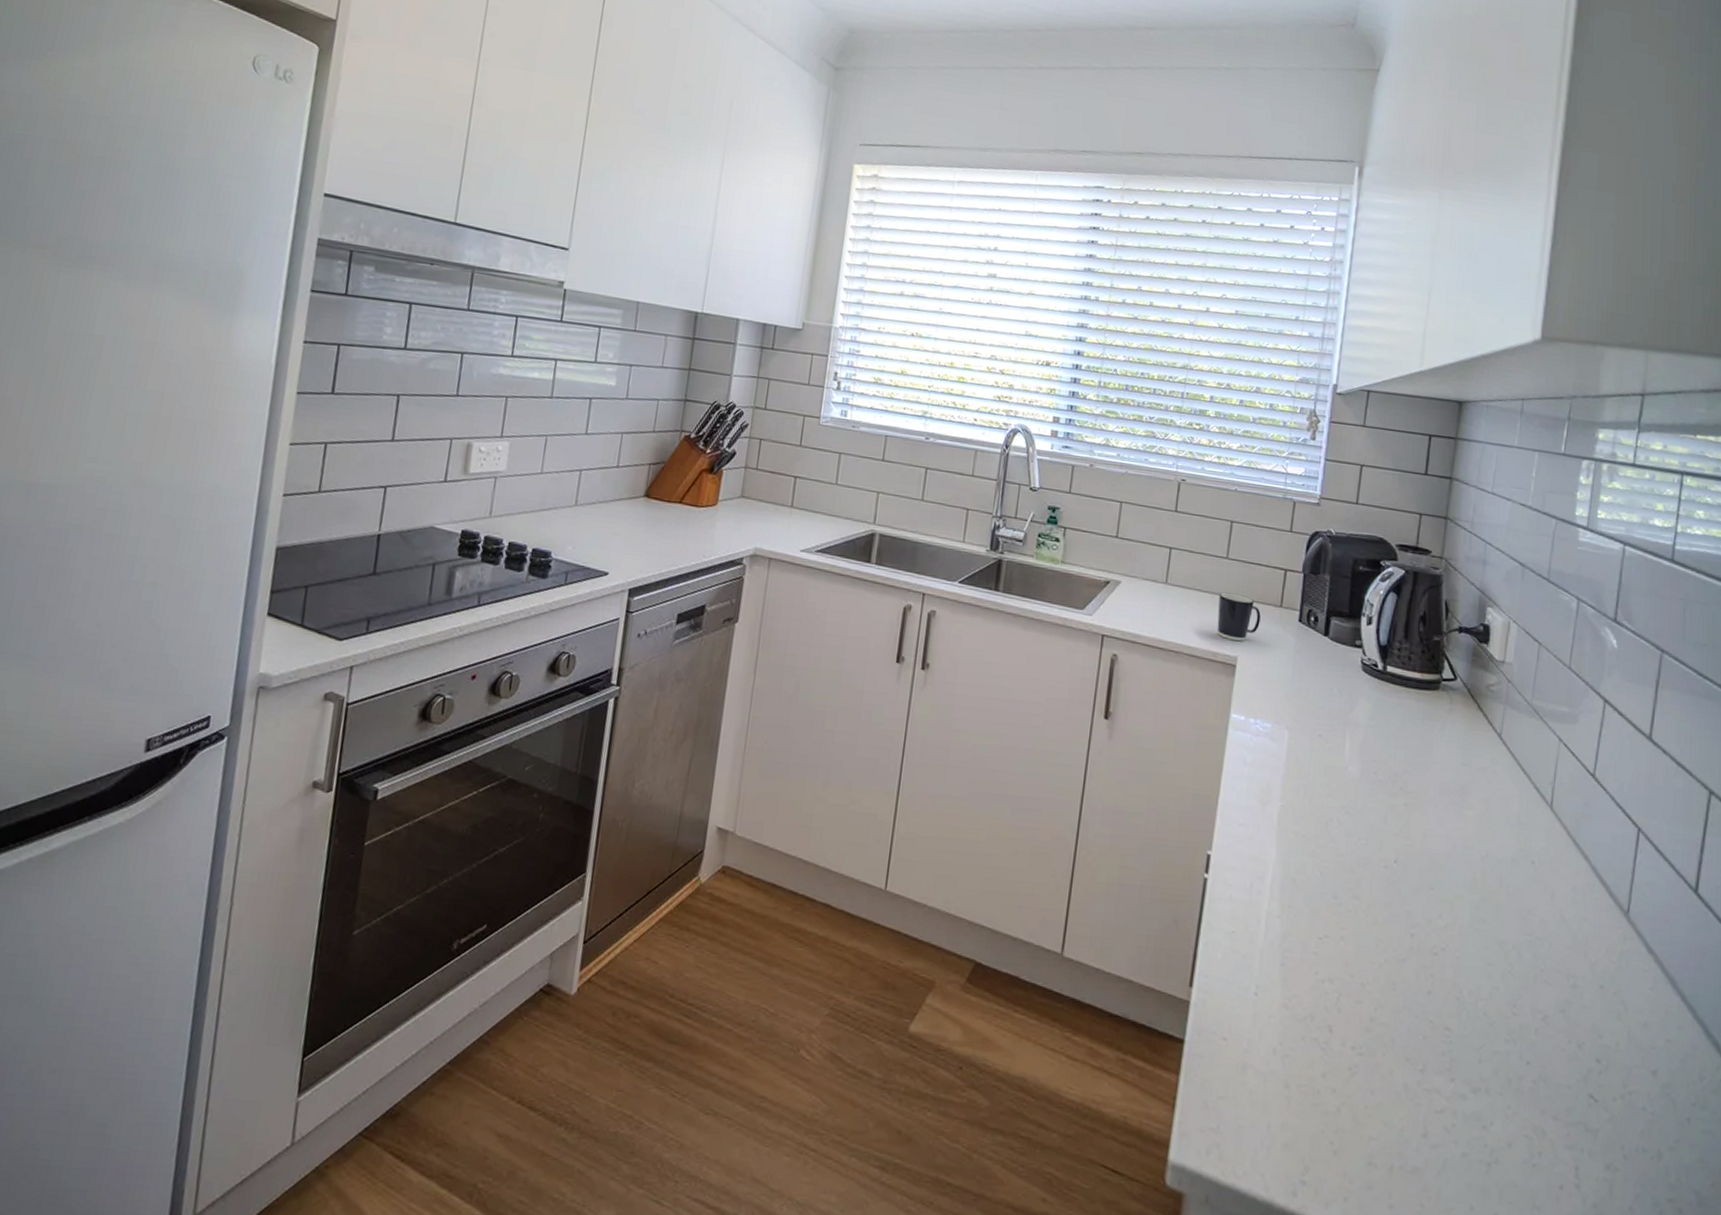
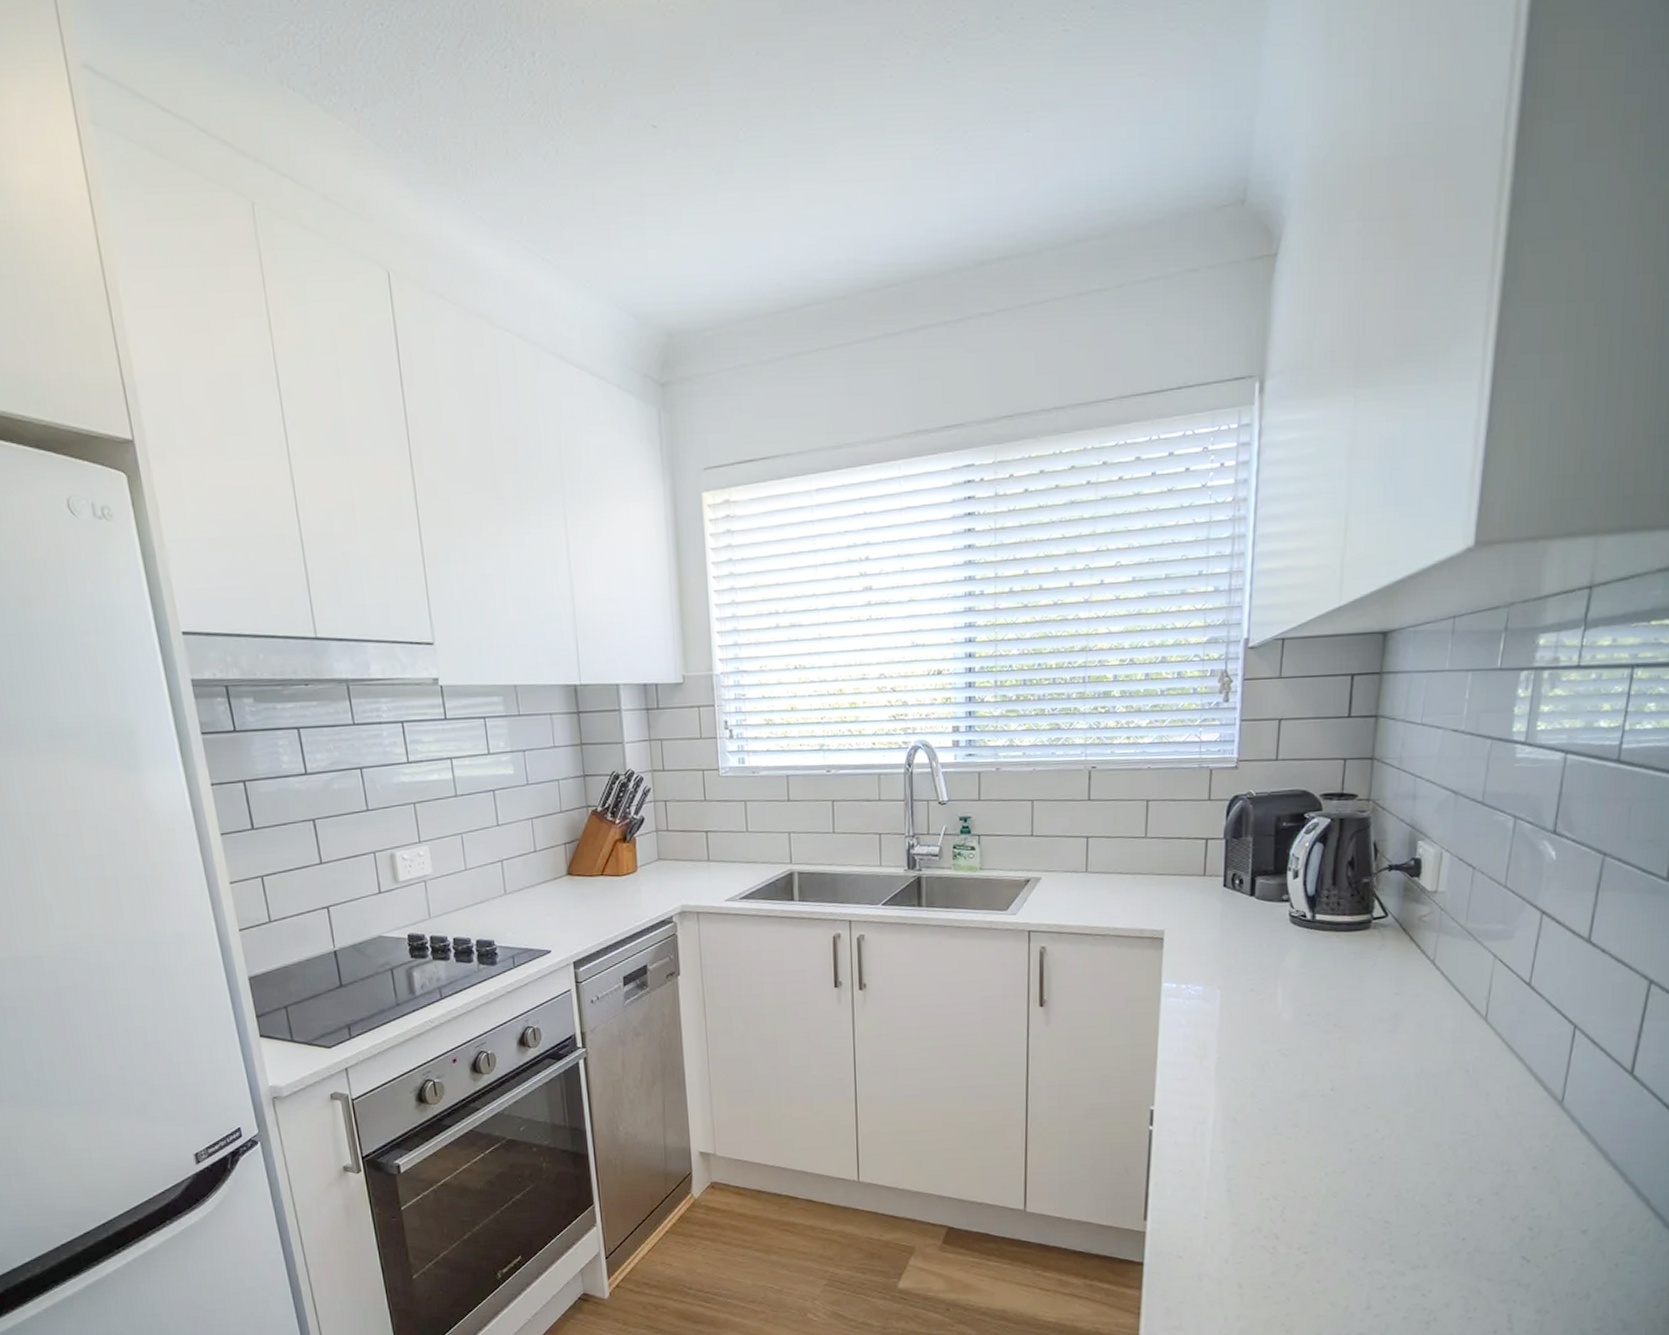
mug: present [1216,592,1261,642] -> none [1140,870,1184,916]

